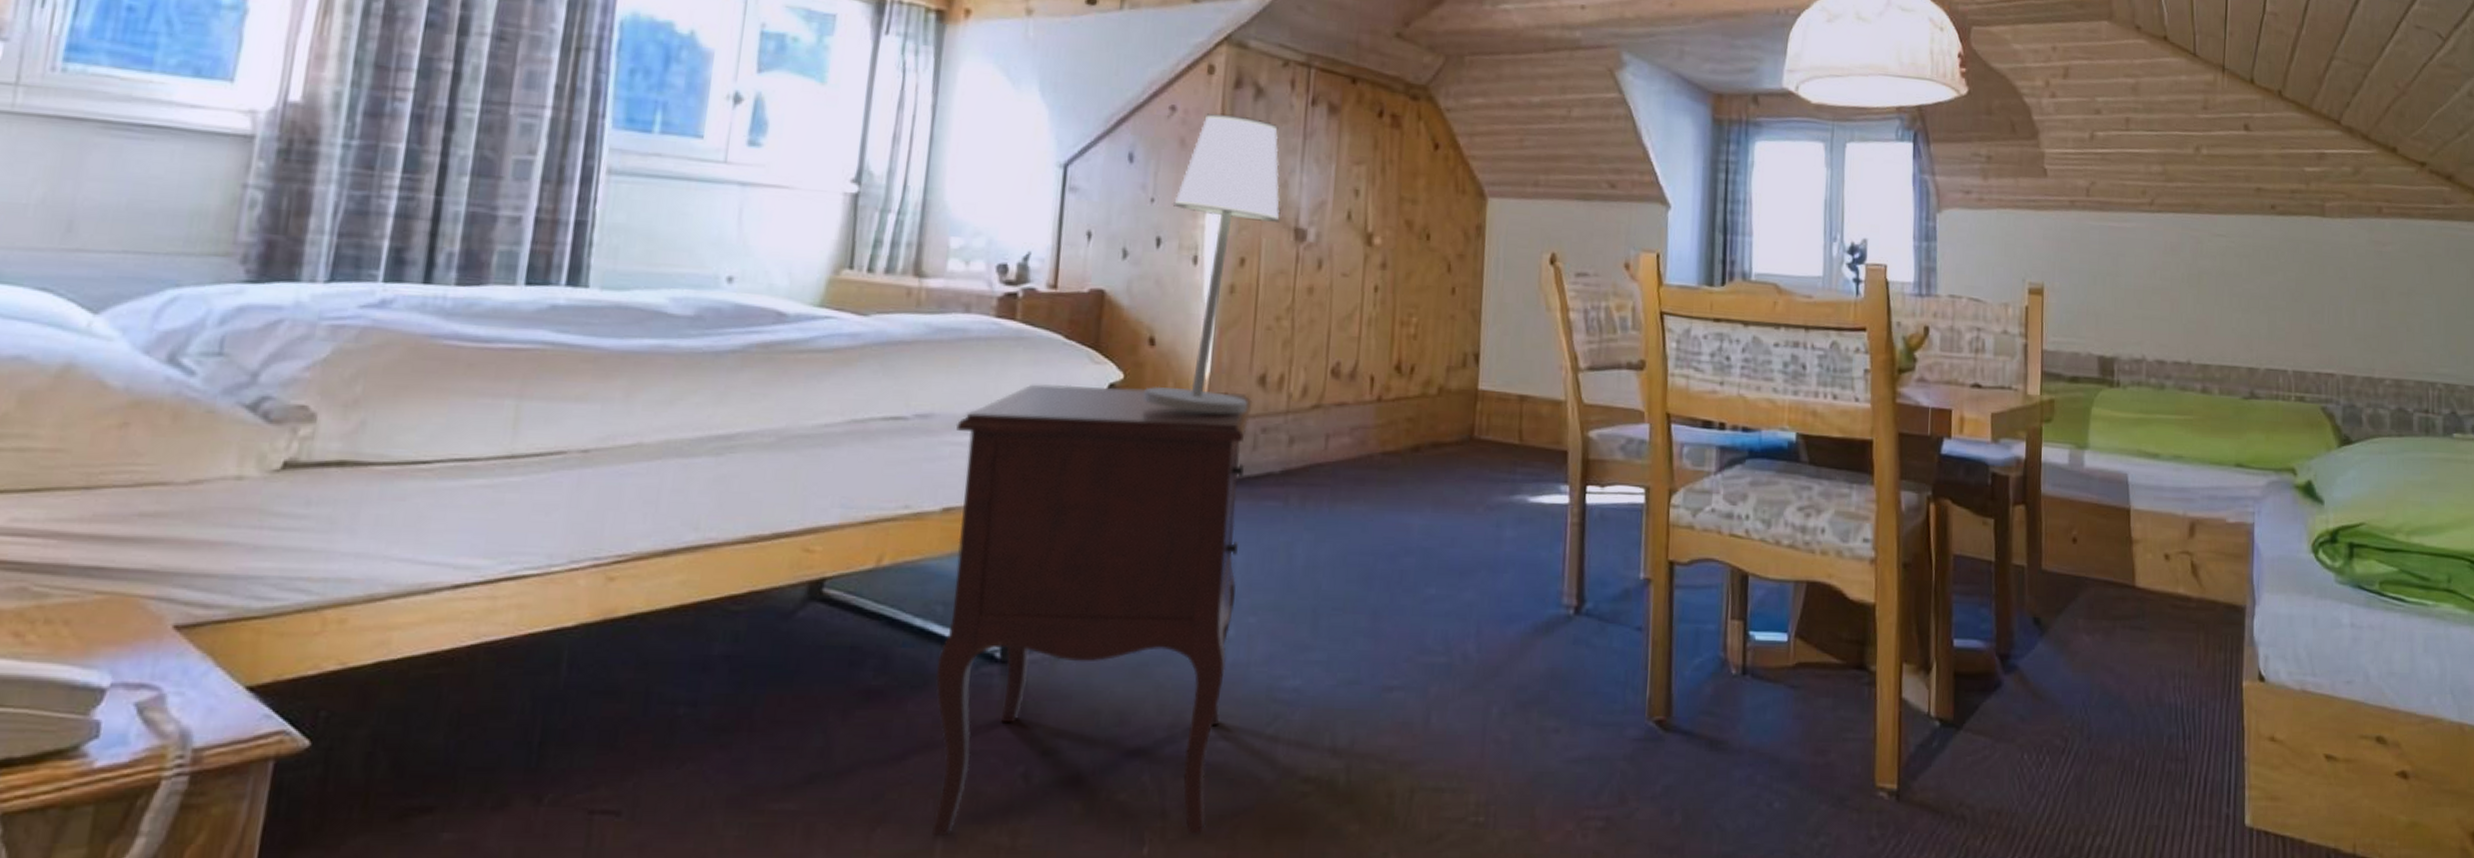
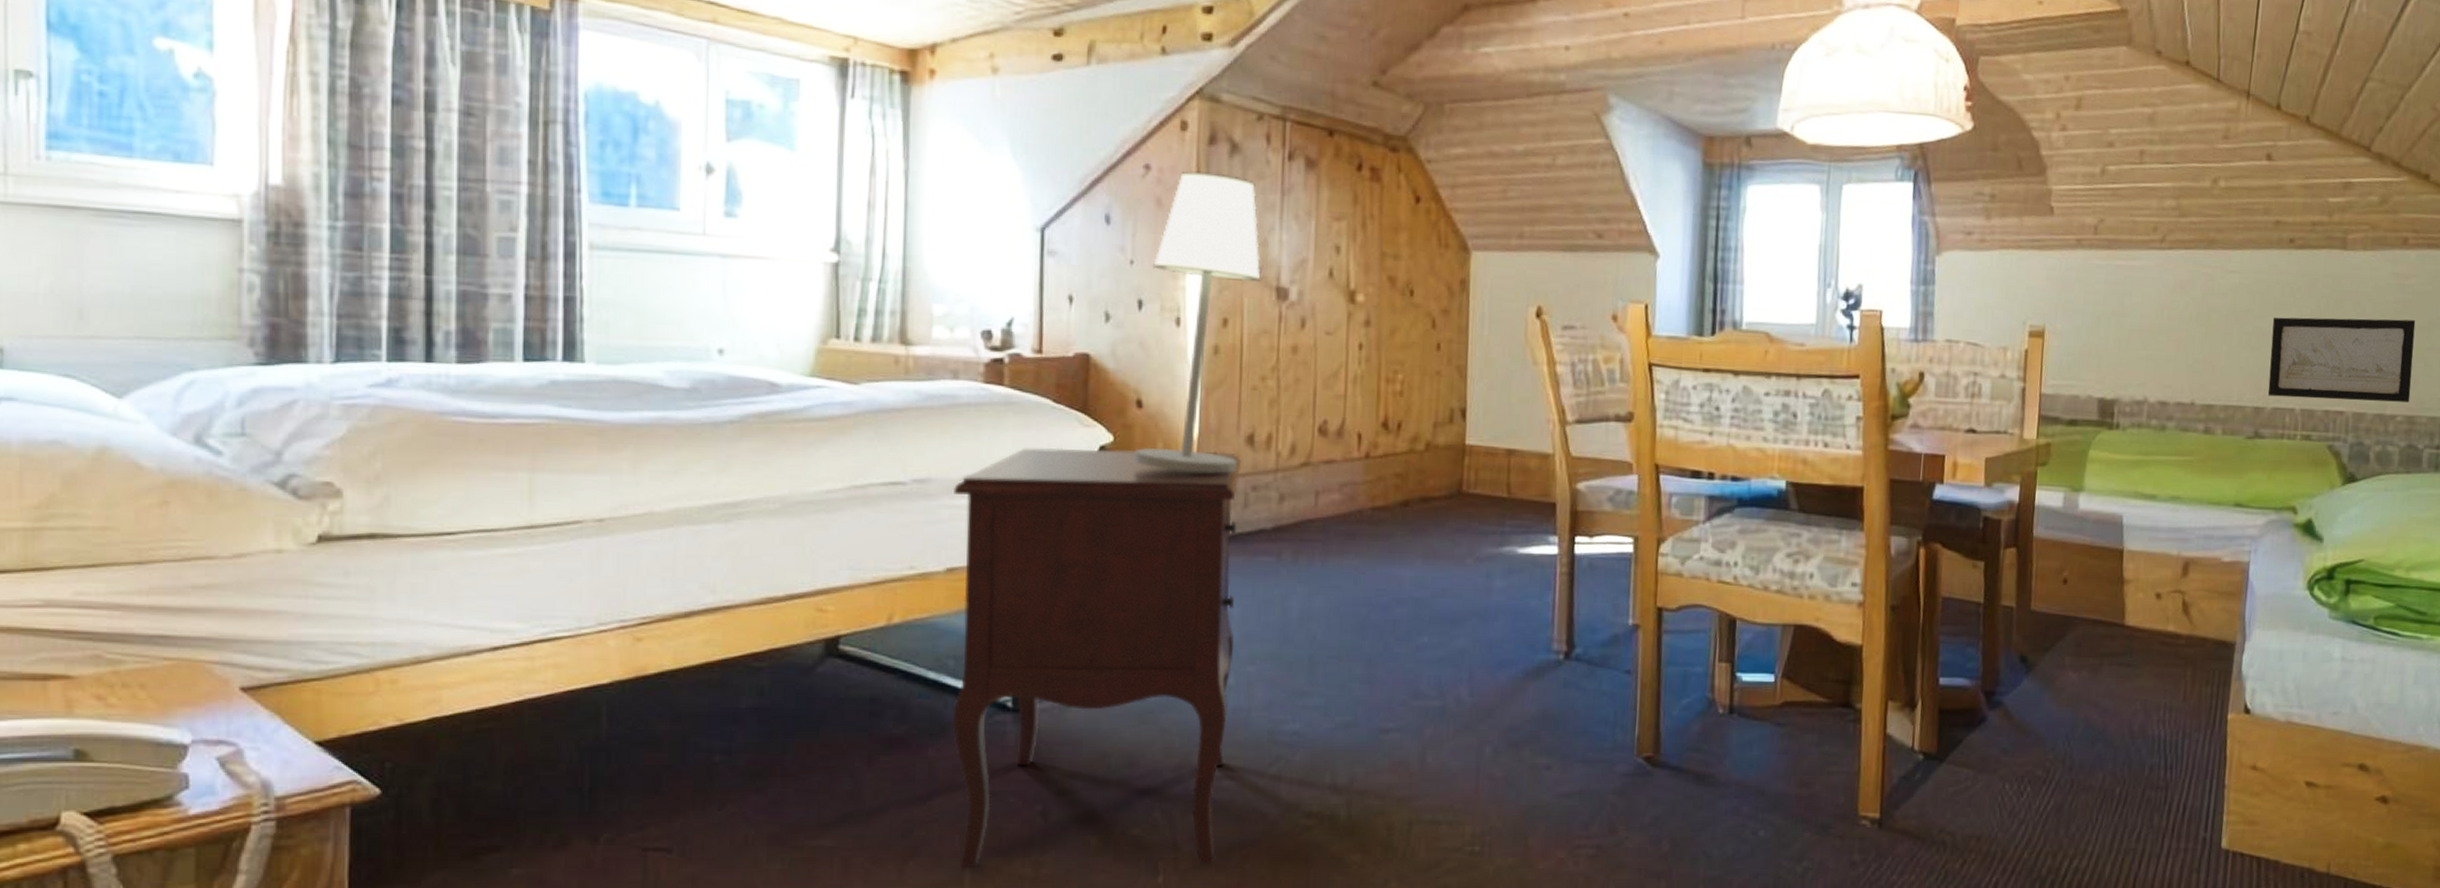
wall art: none [2260,280,2396,366] -> present [2267,317,2416,402]

